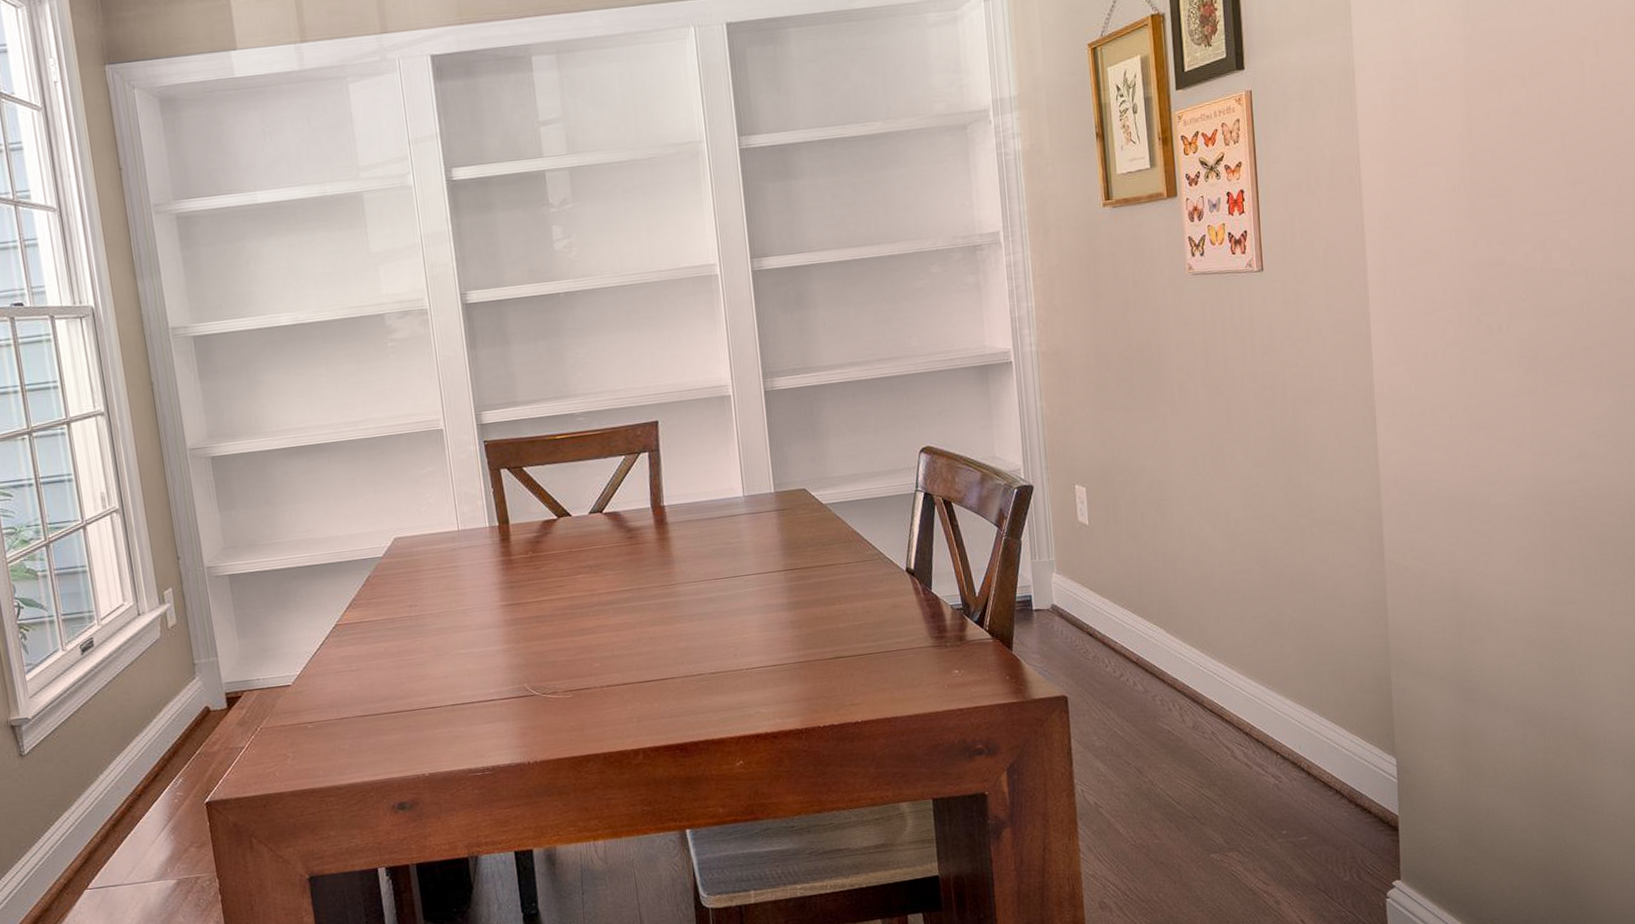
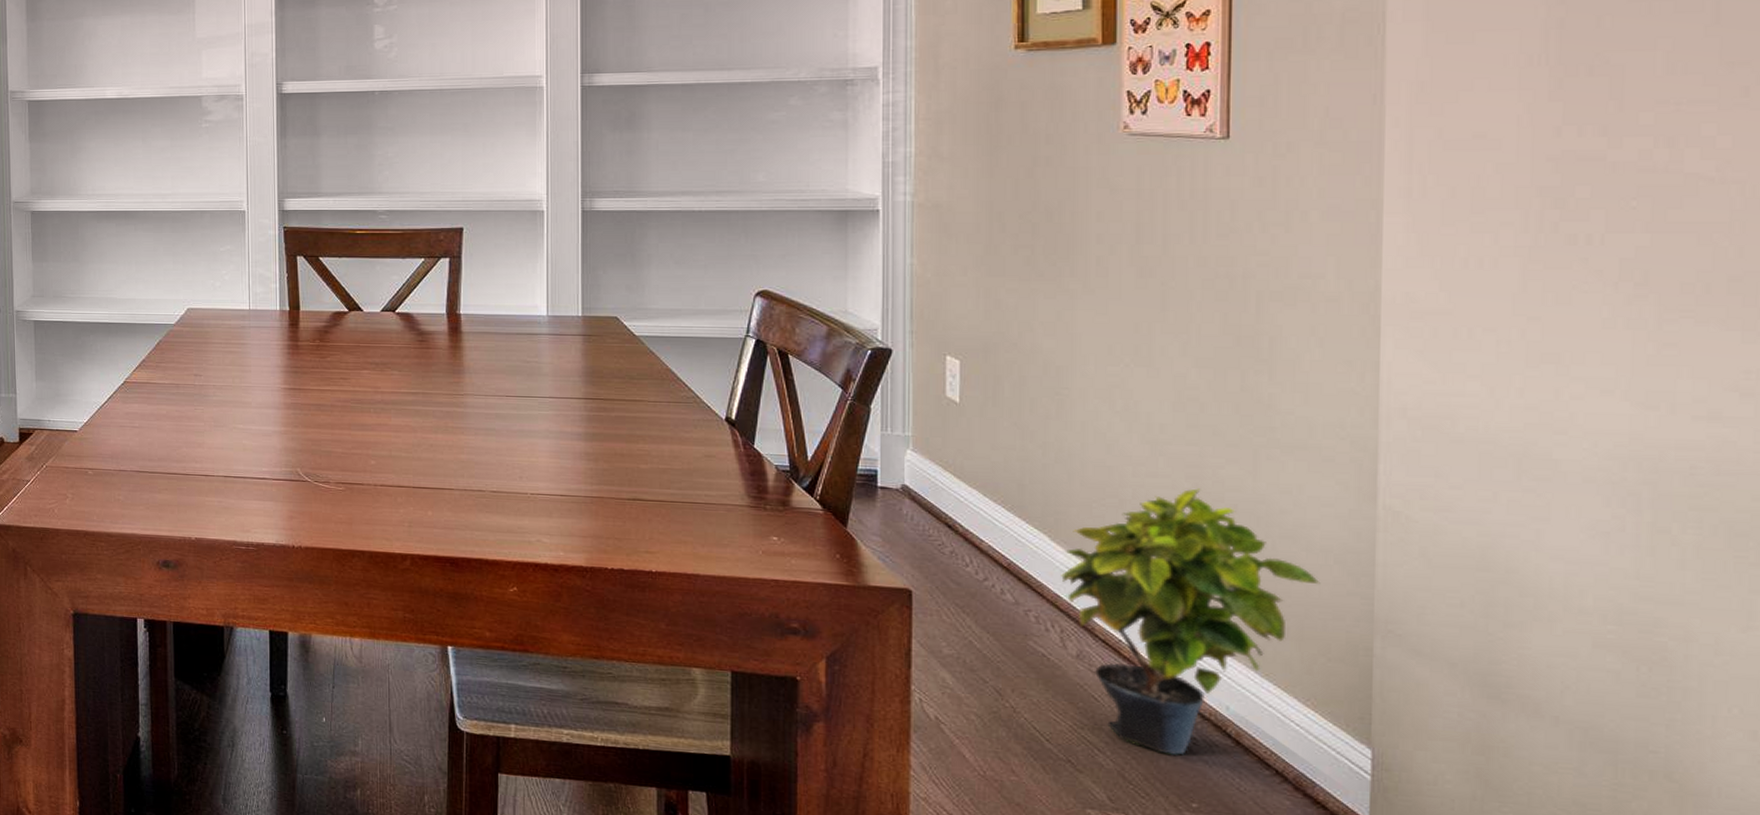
potted plant: none [1176,569,1353,795] -> present [1061,488,1321,756]

